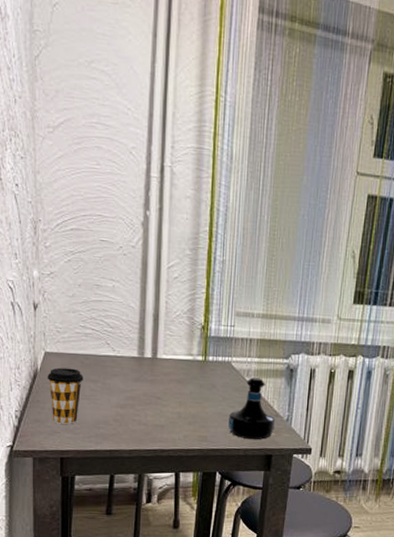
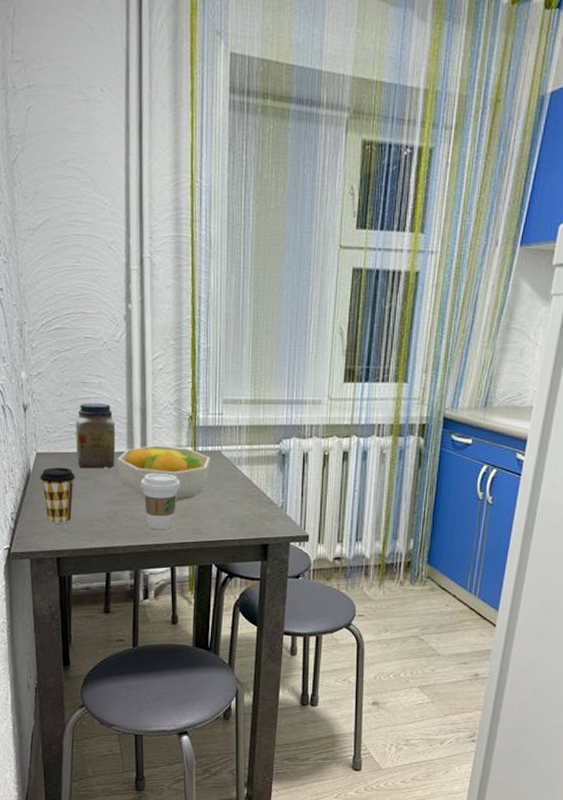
jar: none [86,305,127,372] -> present [76,402,116,469]
fruit bowl: none [127,352,220,409] -> present [117,445,210,501]
coffee cup: none [149,379,189,436] -> present [140,473,180,530]
tequila bottle: present [228,377,275,440] -> none [222,465,269,529]

